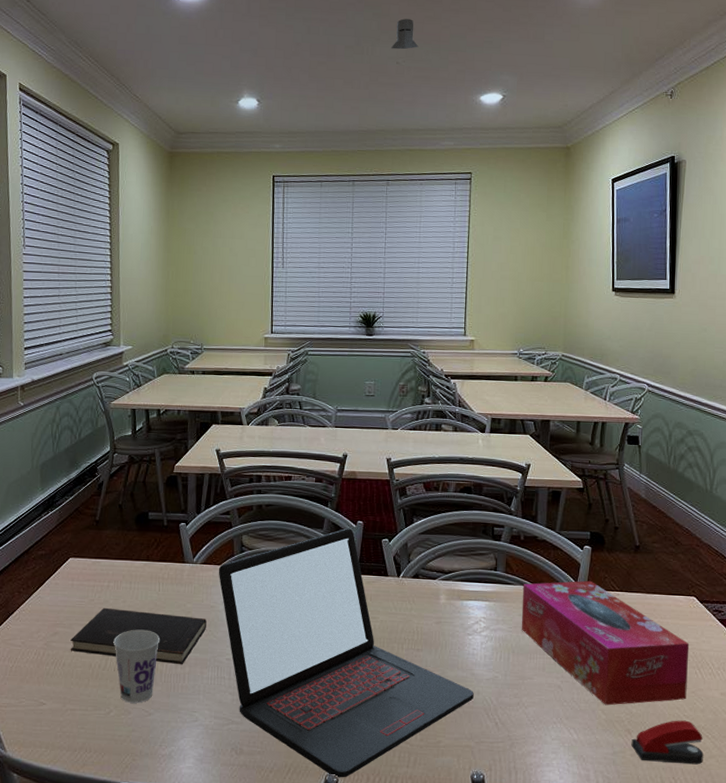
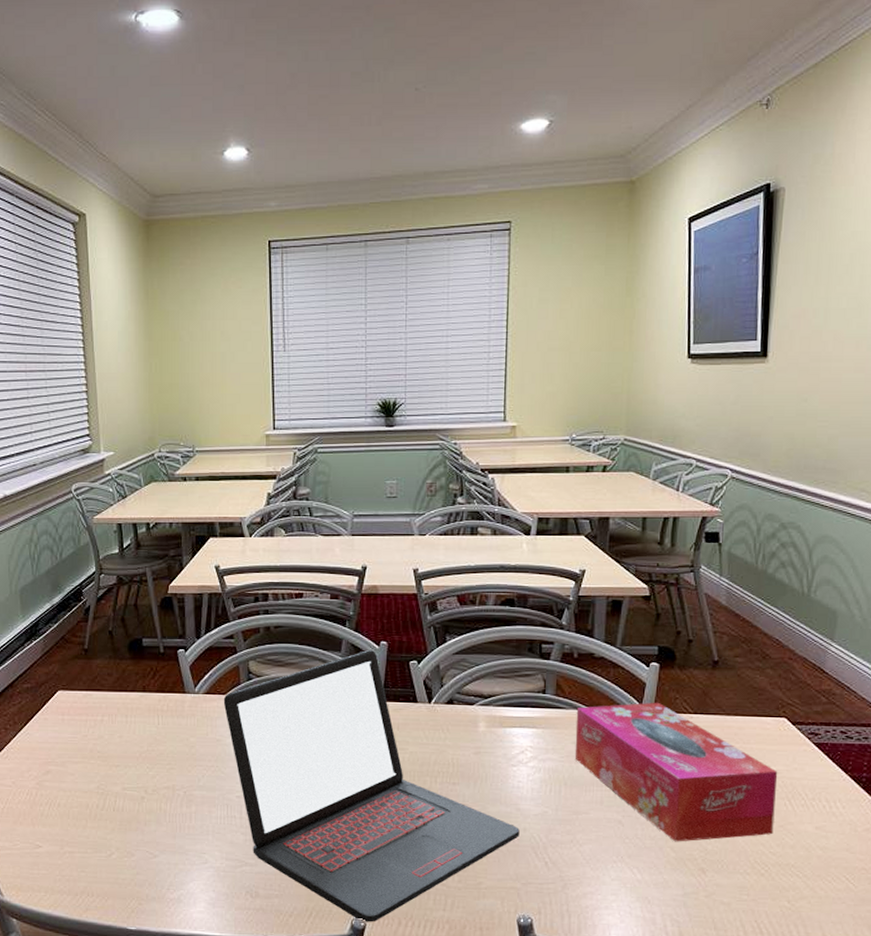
hardcover book: present [70,607,207,665] -> none [64,743,213,804]
cup: present [113,629,160,703] -> none [111,766,161,845]
knight helmet: present [390,19,419,50] -> none [407,31,443,72]
stapler: present [631,720,704,765] -> none [705,857,793,907]

